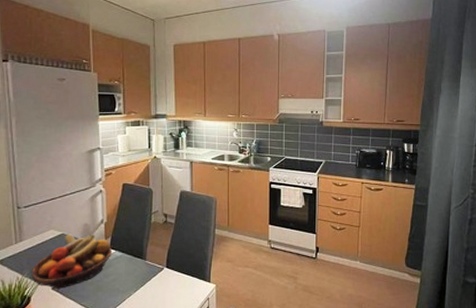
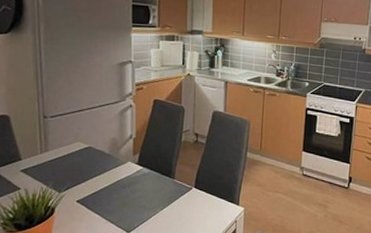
fruit bowl: present [31,233,113,289] -> none [55,147,141,202]

